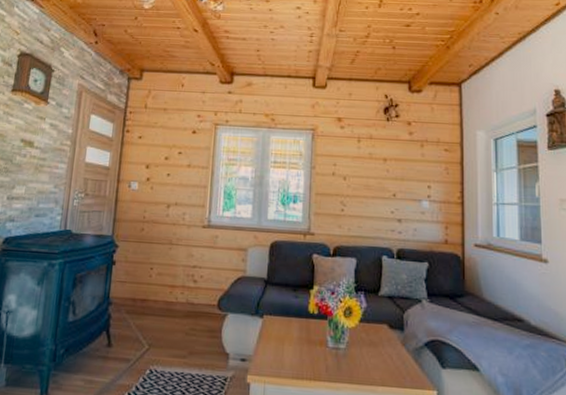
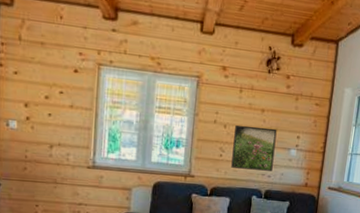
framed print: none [355,176,403,227] -> present [231,125,277,171]

